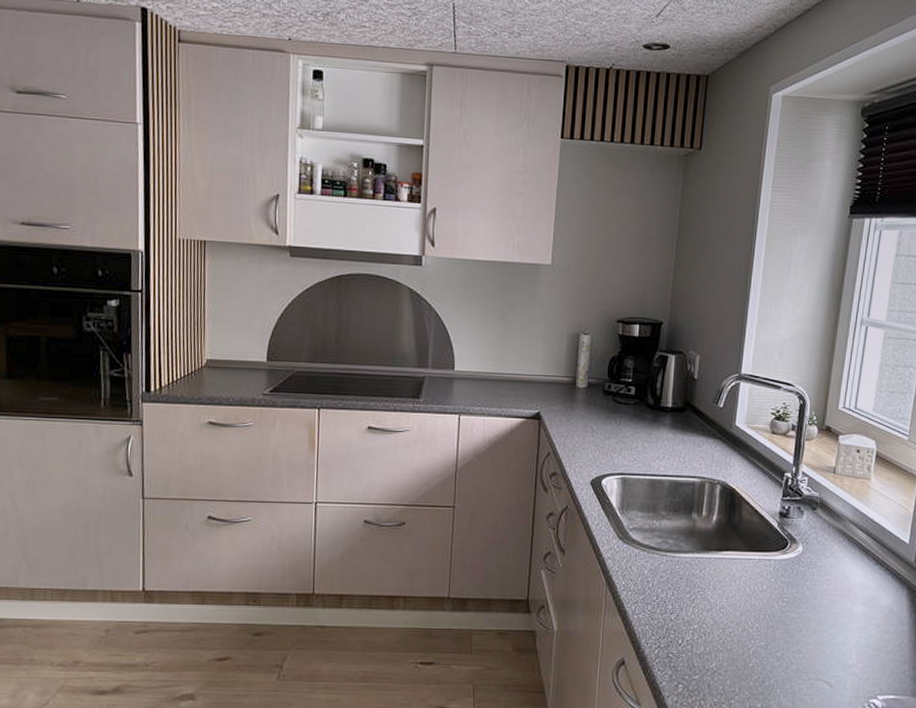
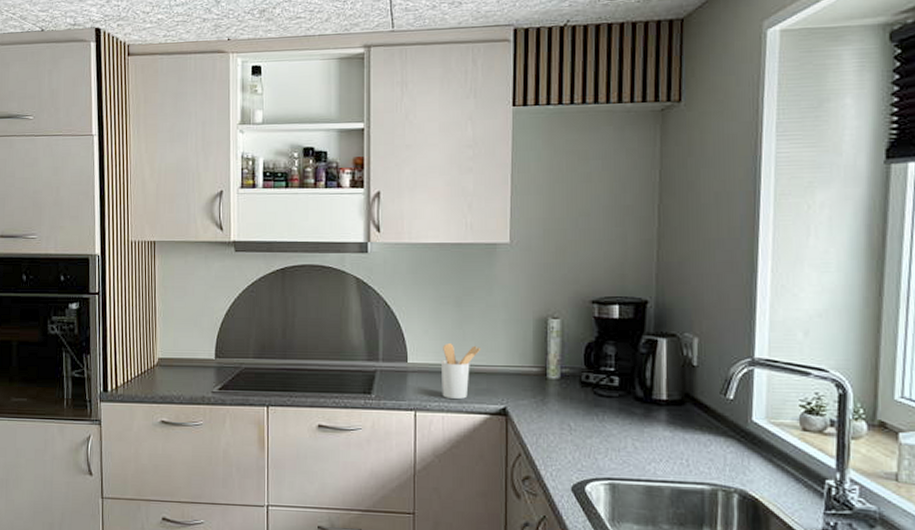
utensil holder: none [484,354,521,404] -> present [440,344,482,399]

